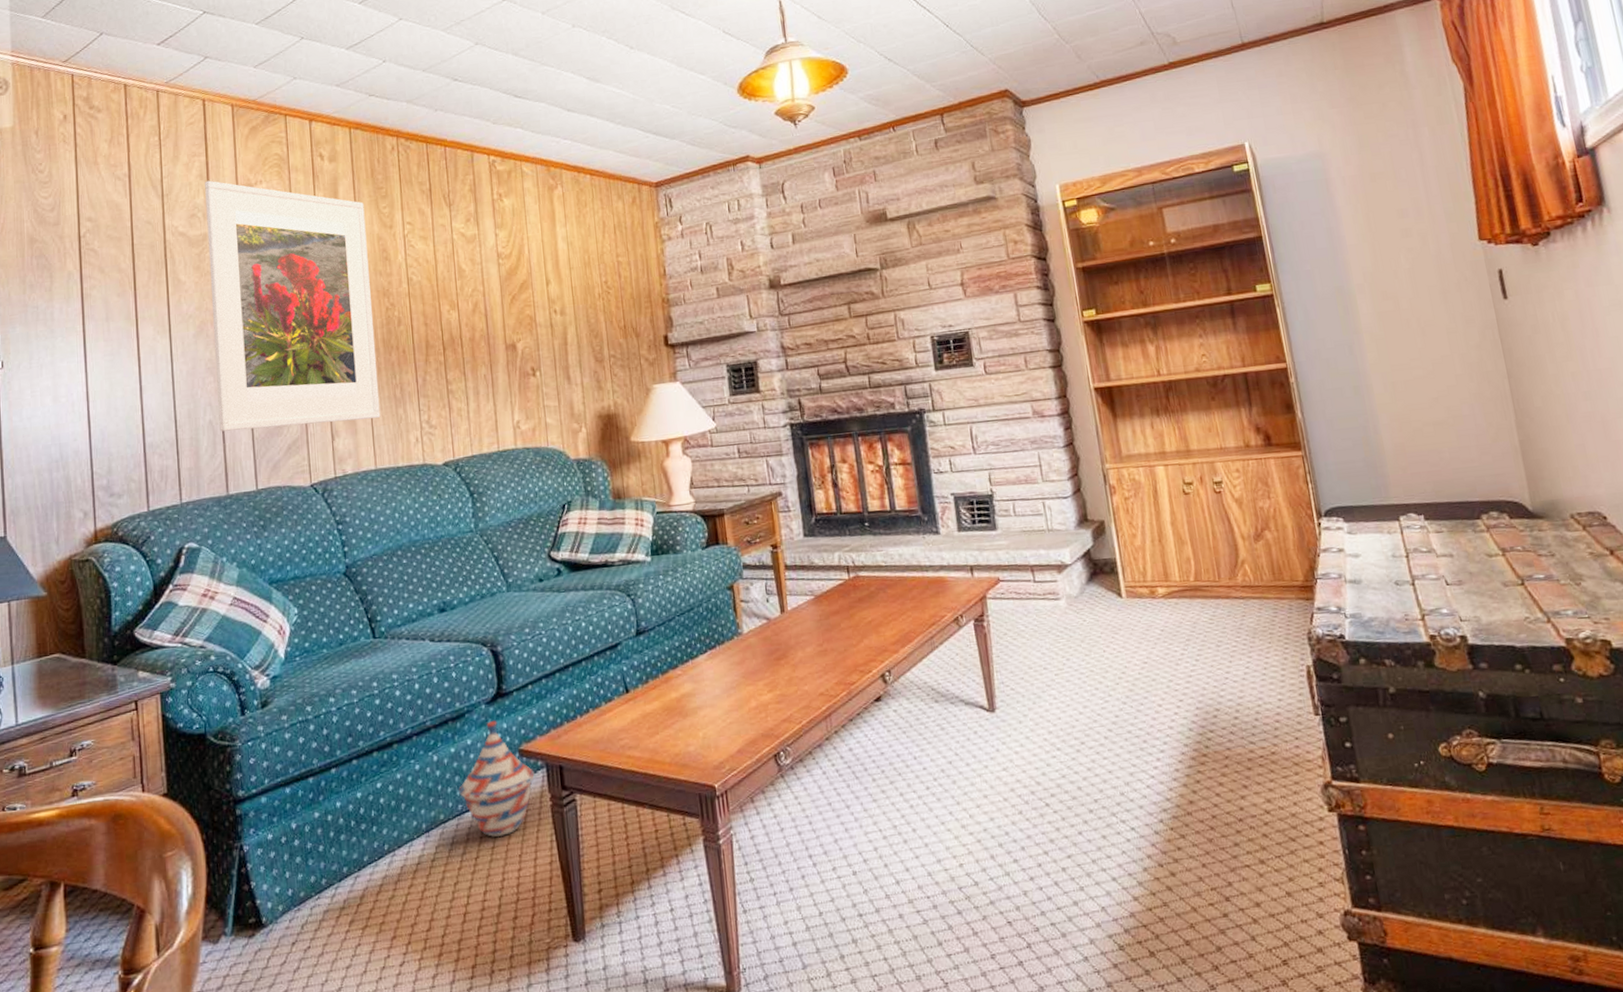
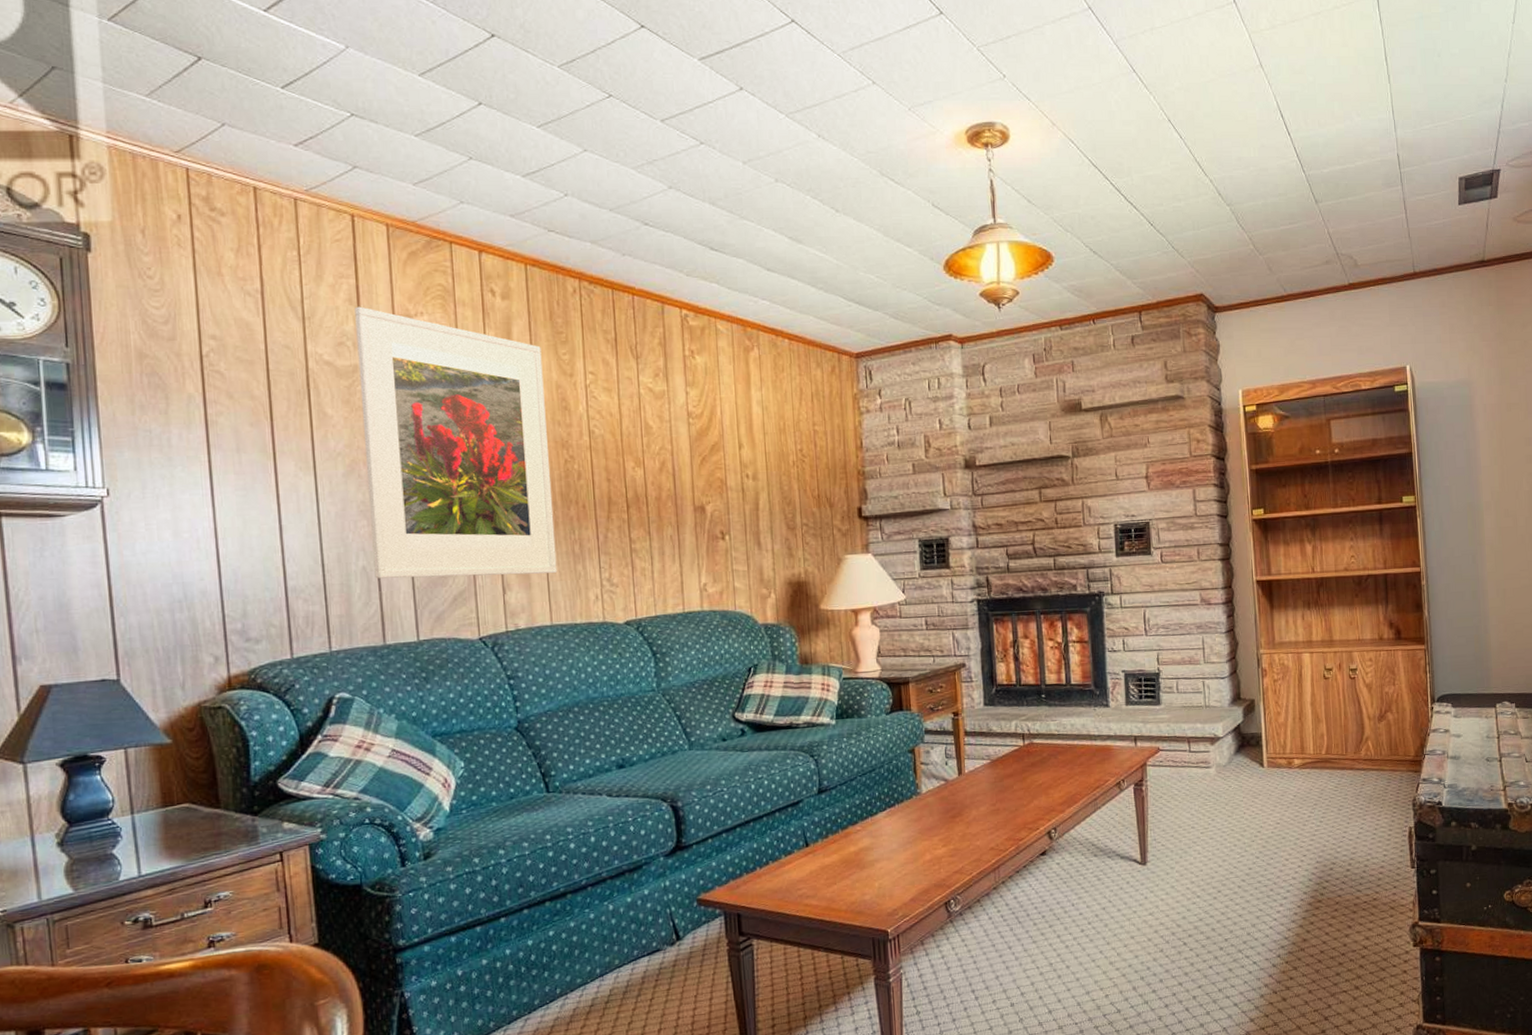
woven basket: present [459,721,535,837] -> none [634,872,712,980]

